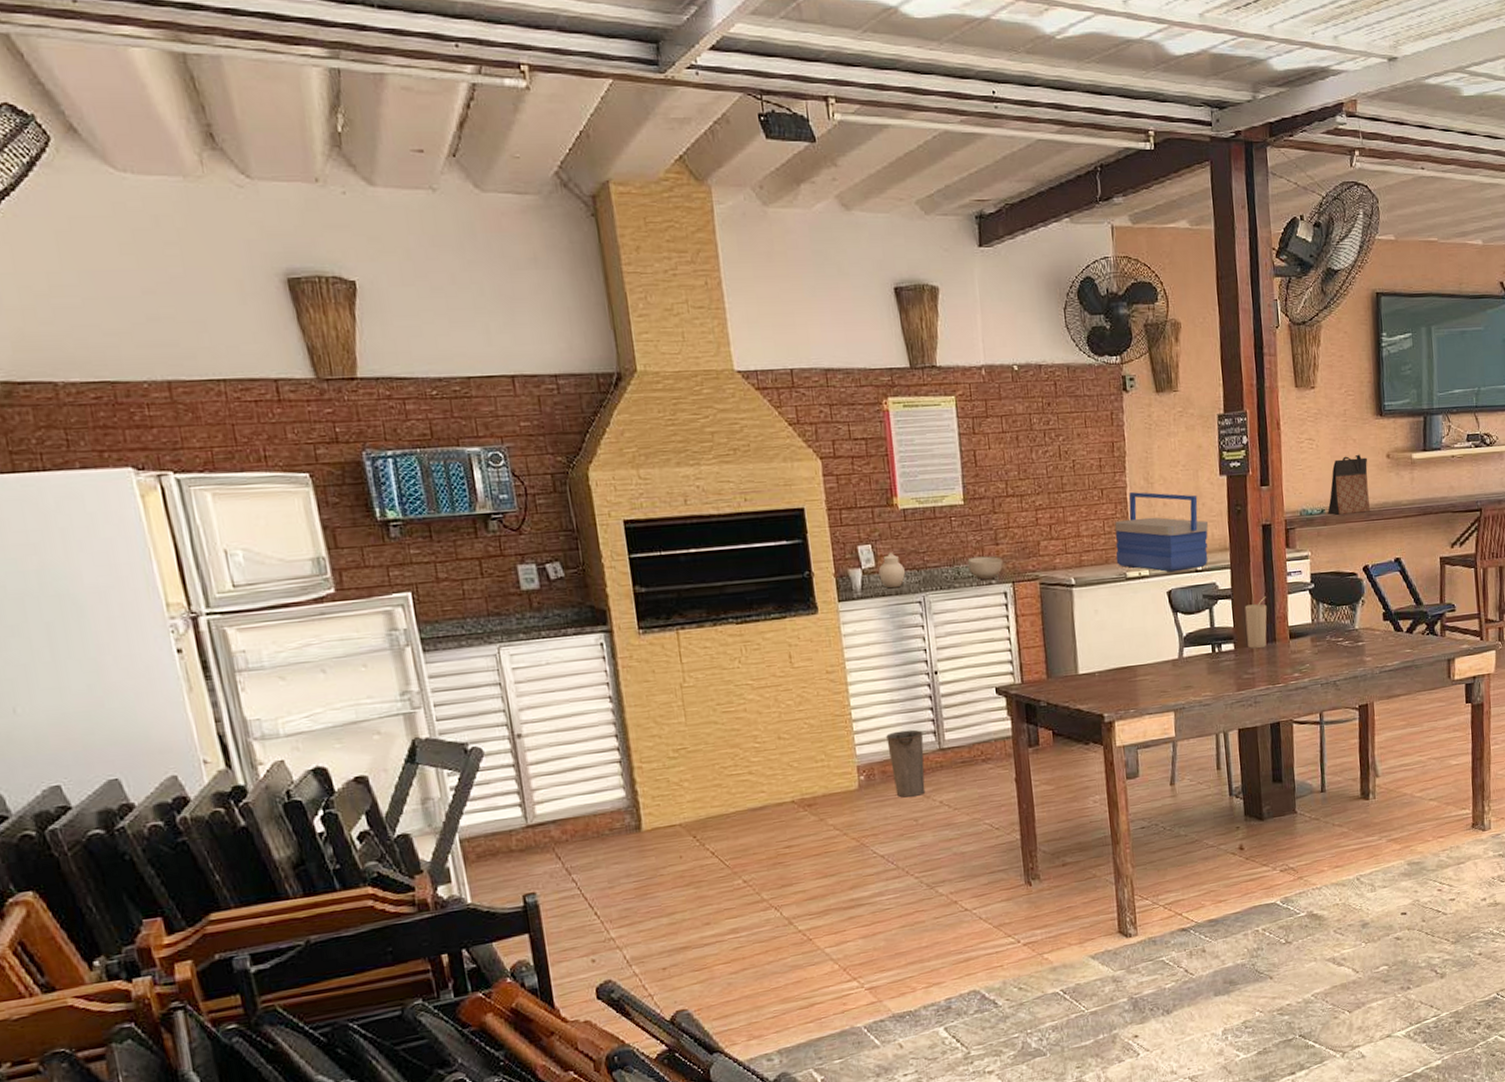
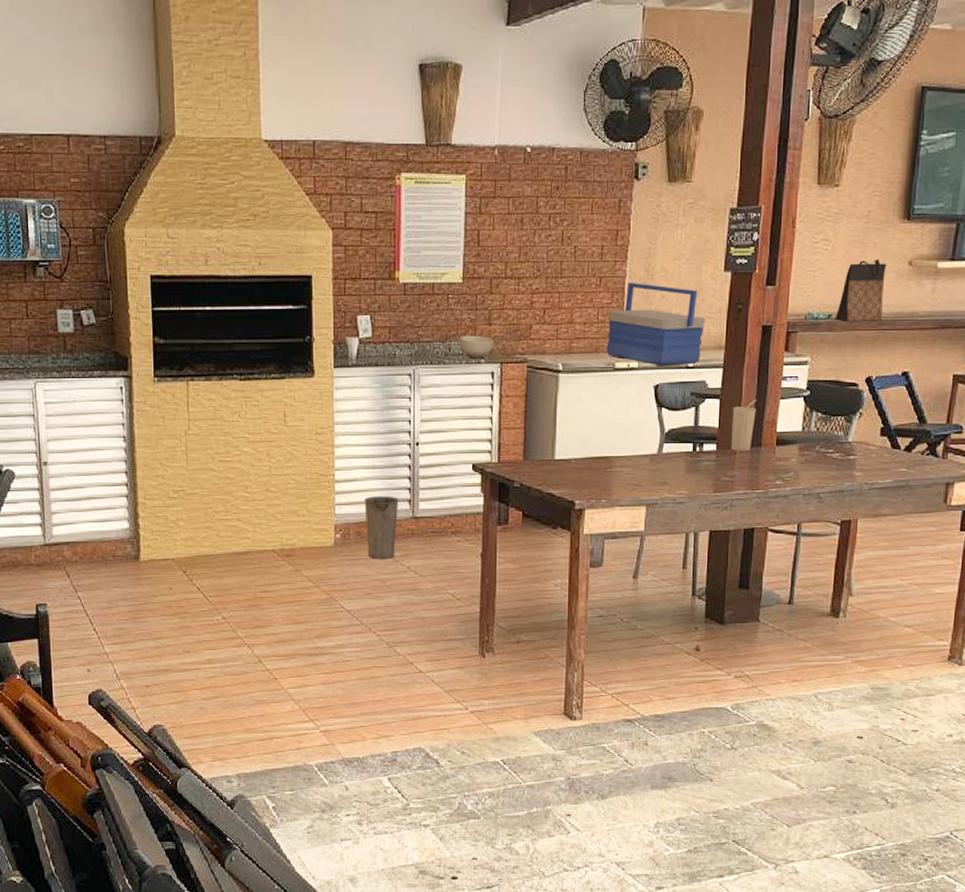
jar: present [878,553,906,589] -> none [374,325,400,359]

